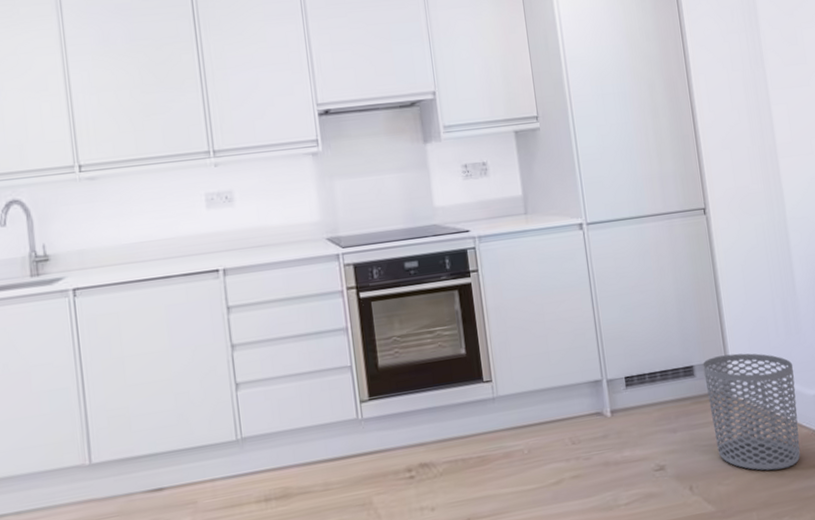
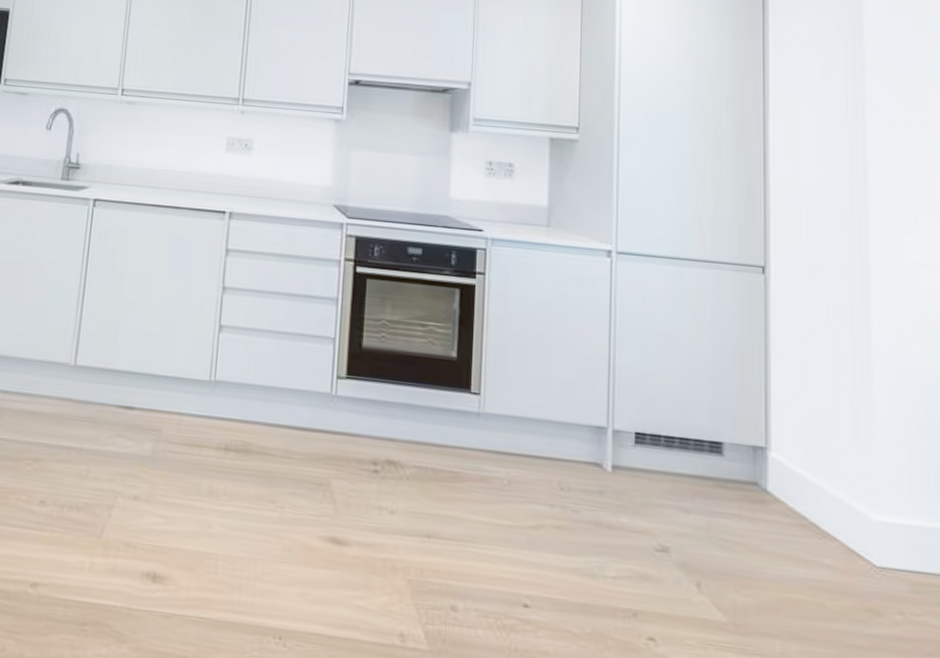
waste bin: present [703,353,800,471] -> none [735,439,856,601]

